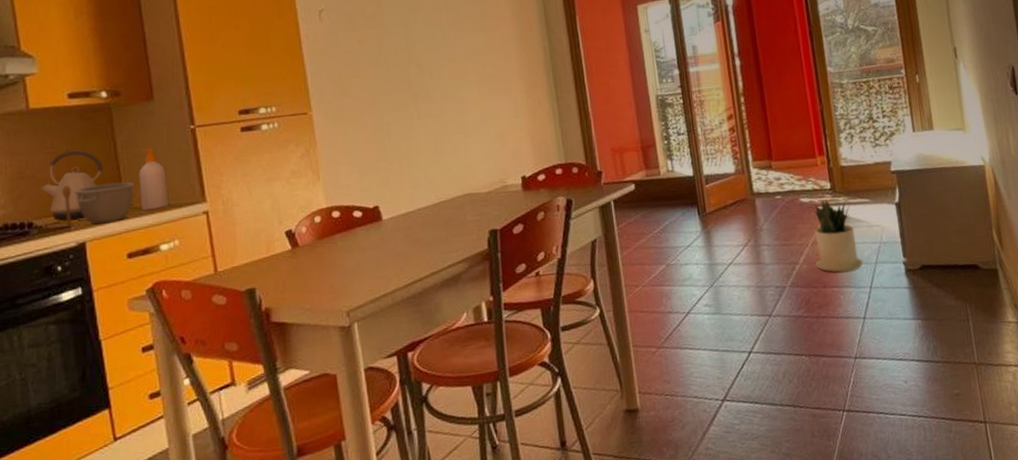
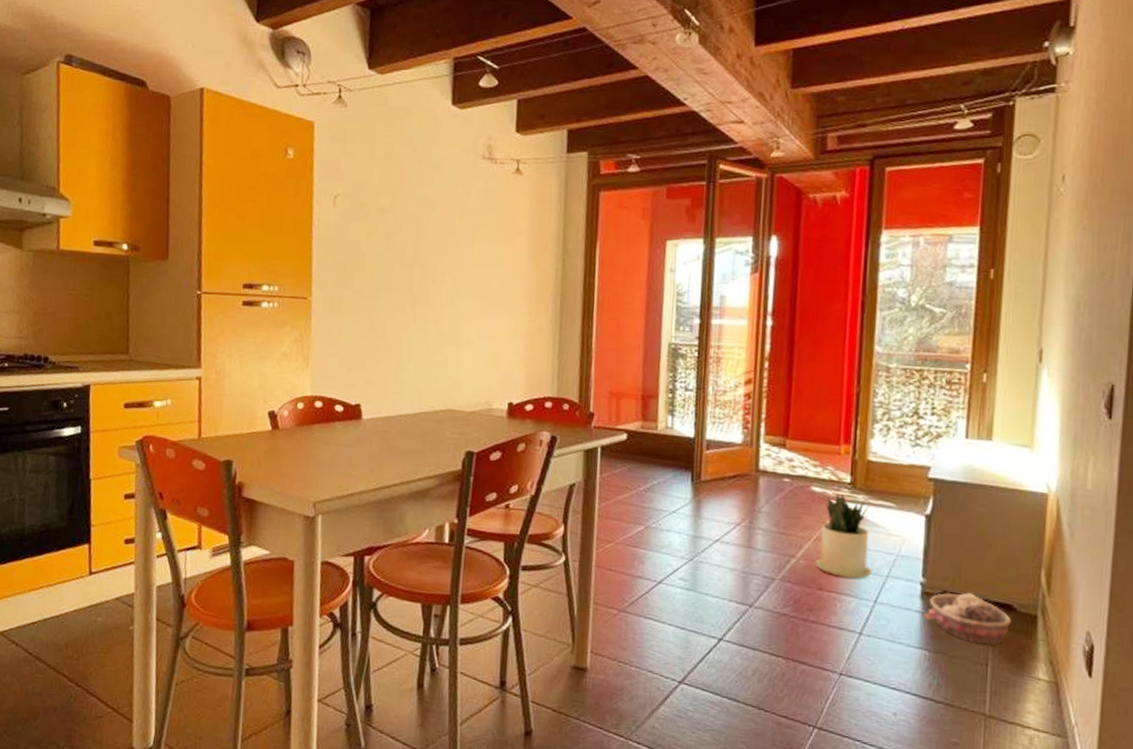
kettle: present [40,150,104,222] -> none [59,295,115,364]
cooking pot: present [62,182,135,229] -> none [76,328,141,371]
soap bottle: present [139,148,169,211] -> none [143,306,170,367]
decorative basket: none [911,262,979,304] -> present [923,592,1012,645]

